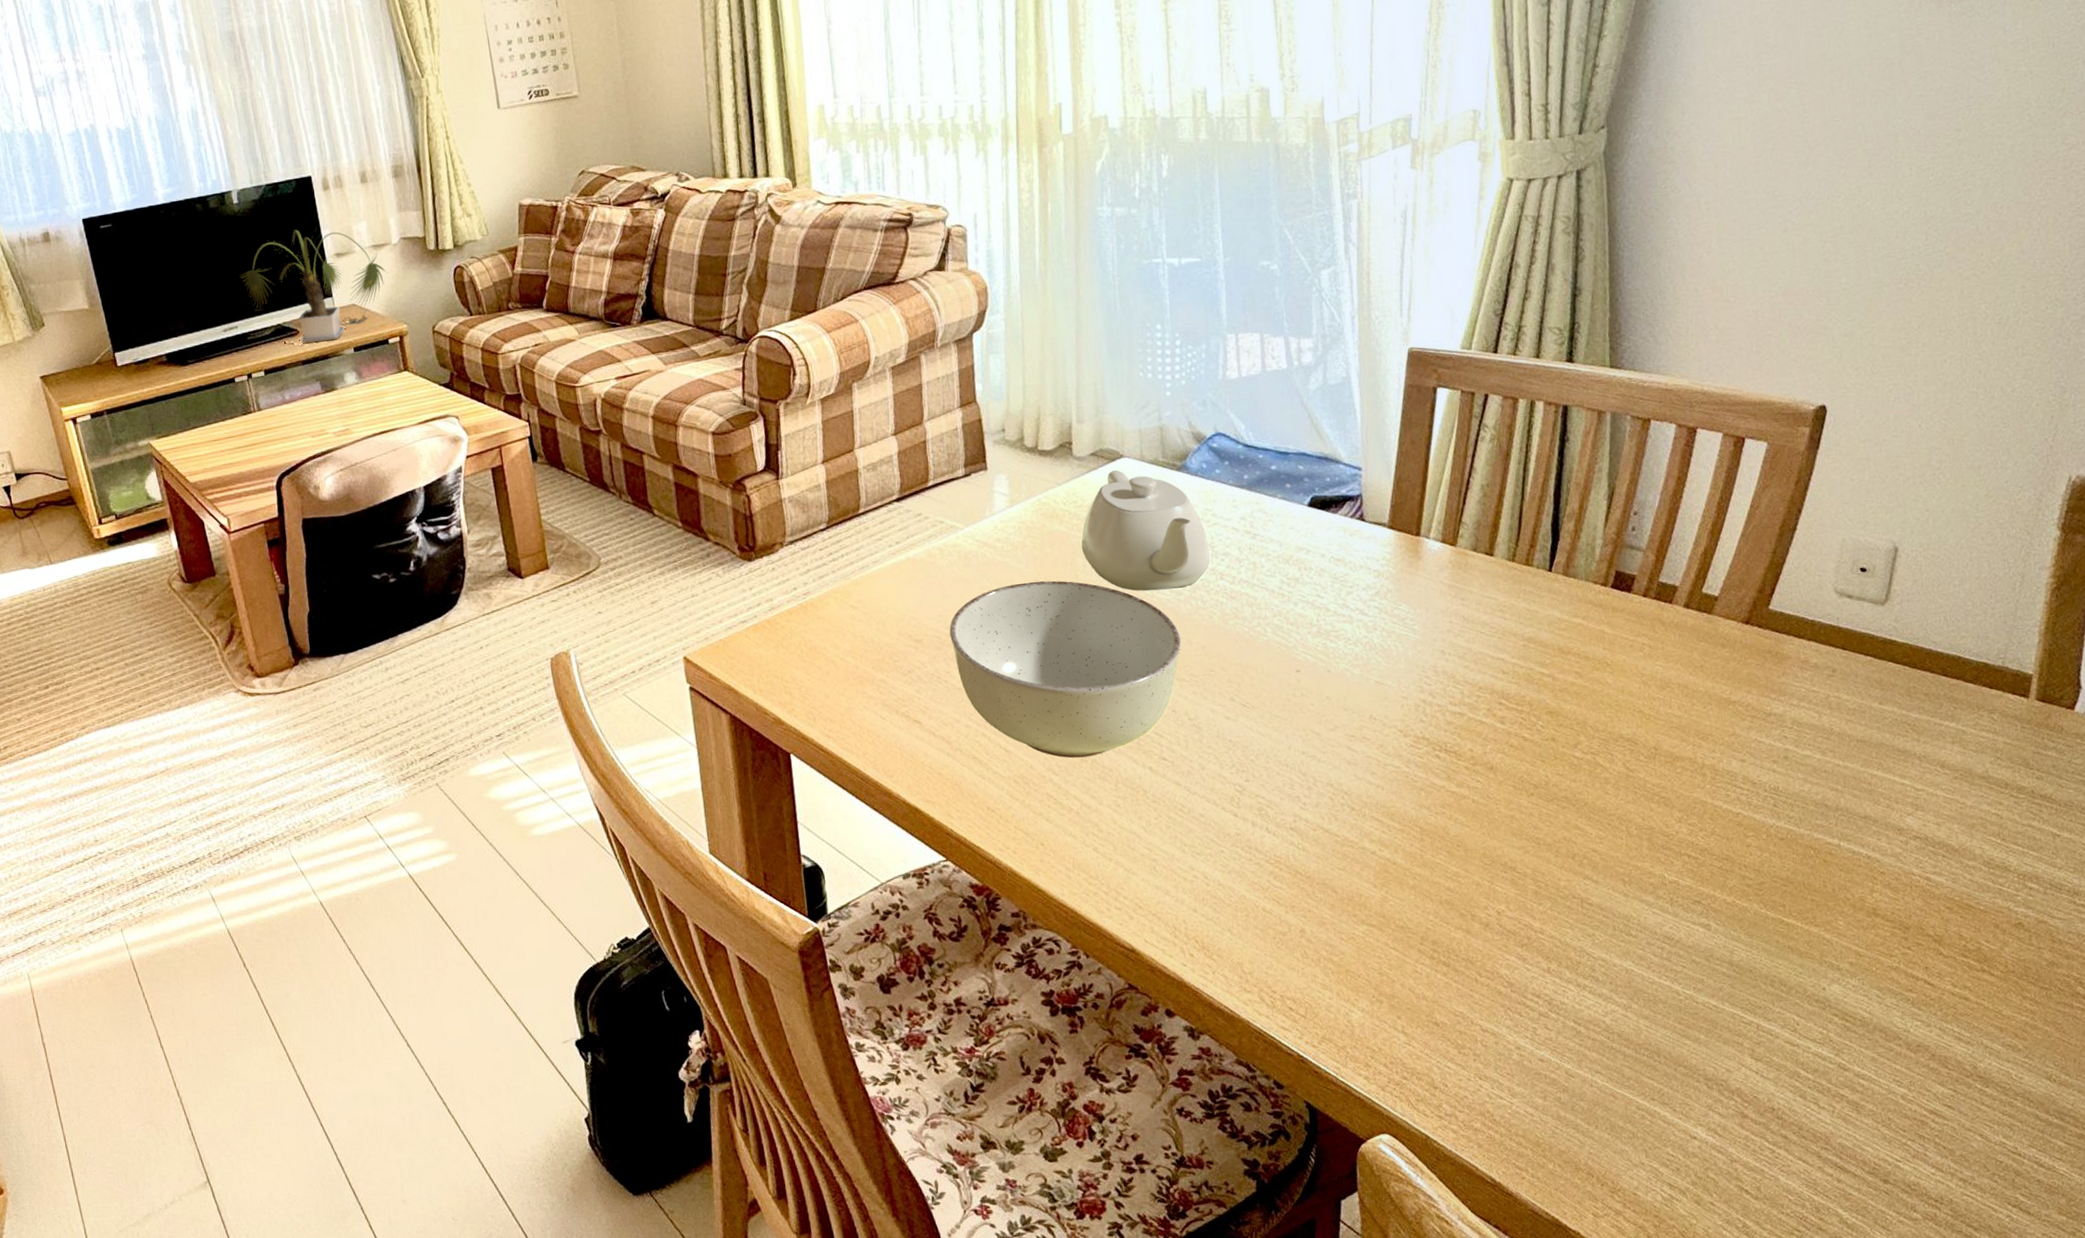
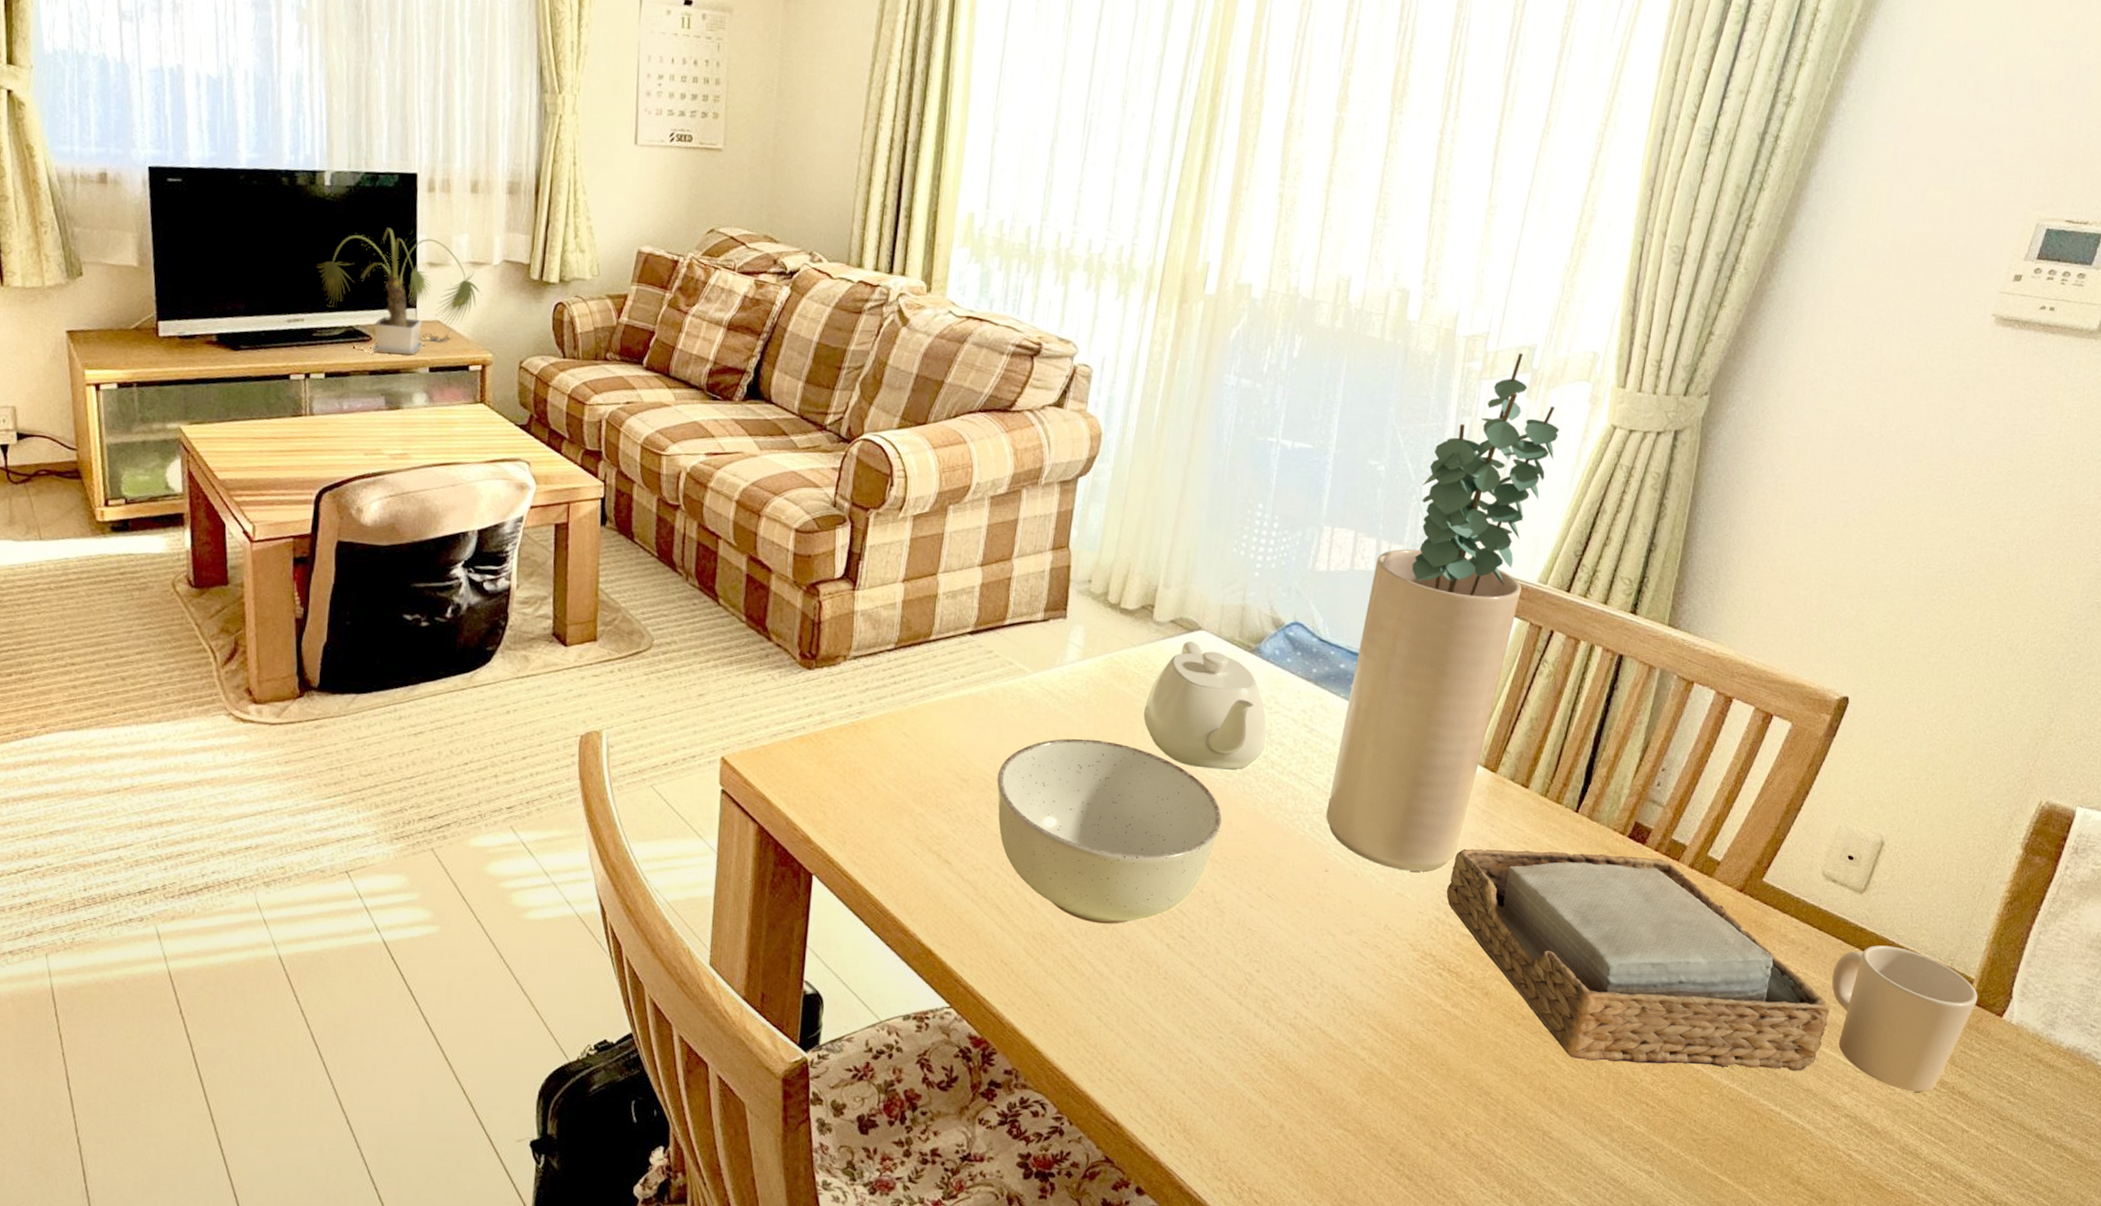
vase: none [1285,126,1453,659] -> present [1326,353,1560,872]
napkin holder: none [1427,604,1873,820] -> present [1446,848,1830,1071]
mug: none [1867,653,2041,803] -> present [1831,945,1978,1092]

